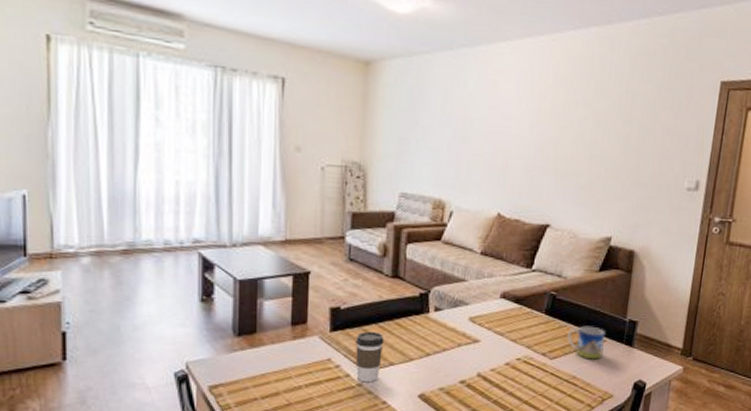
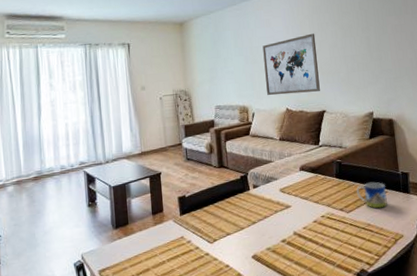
coffee cup: present [355,331,384,383] -> none [199,210,221,252]
wall art: none [475,113,557,197] -> present [262,33,320,96]

